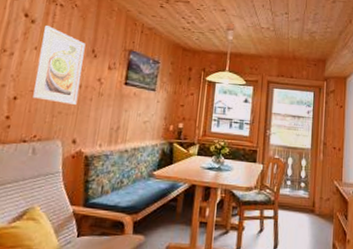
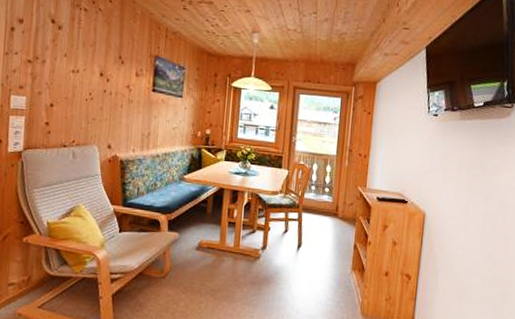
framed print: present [33,26,86,106] -> none [68,32,112,112]

